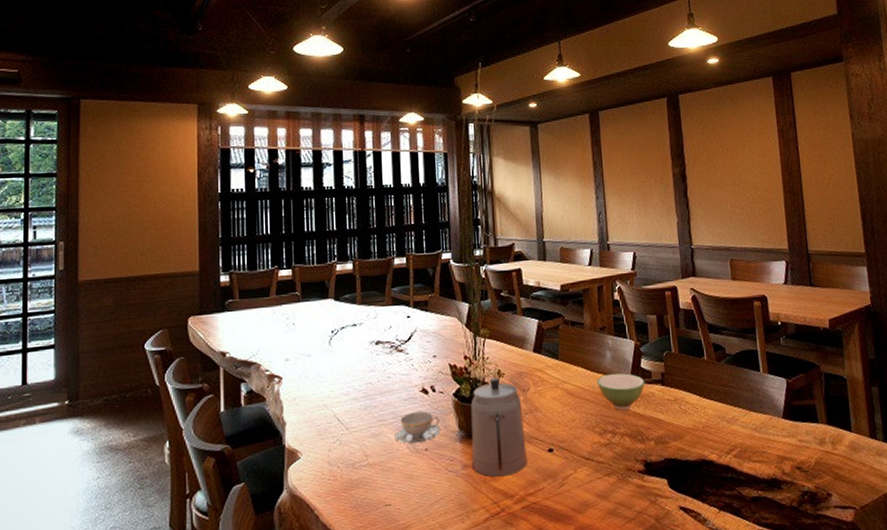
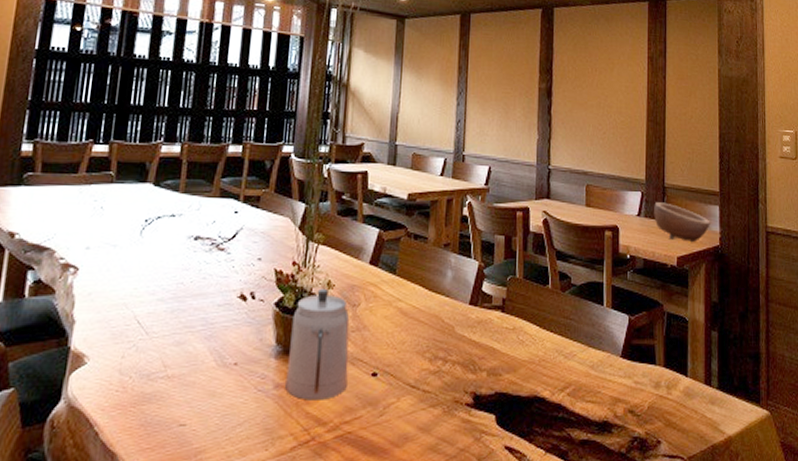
teacup: present [394,411,441,444] -> none [201,320,256,356]
bowl: present [597,372,646,411] -> none [433,294,485,336]
wooden bowl: none [800,268,860,304] -> present [654,202,710,242]

